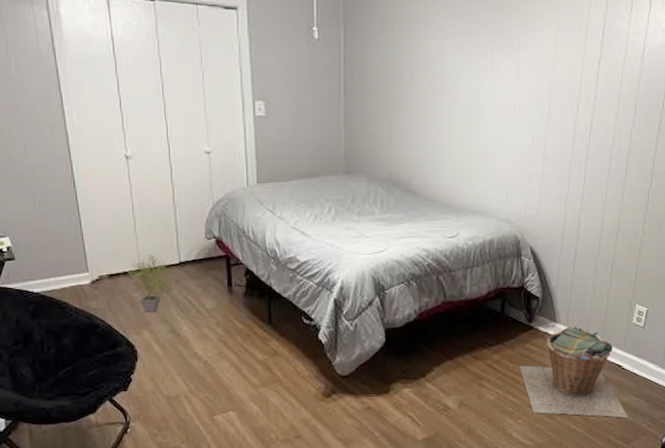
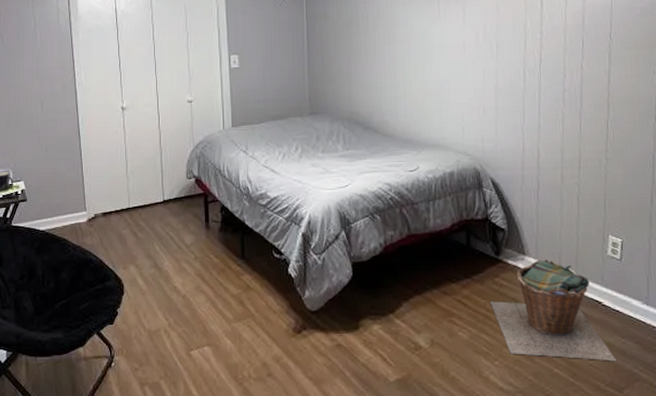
potted plant: present [127,255,178,312] -> none [119,194,162,248]

